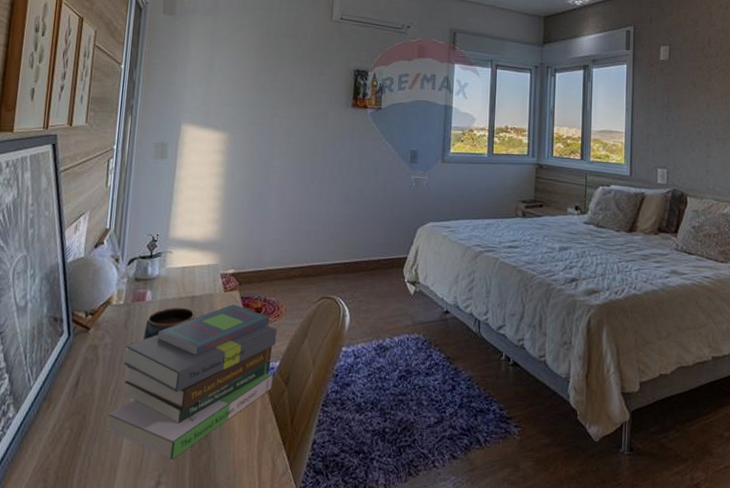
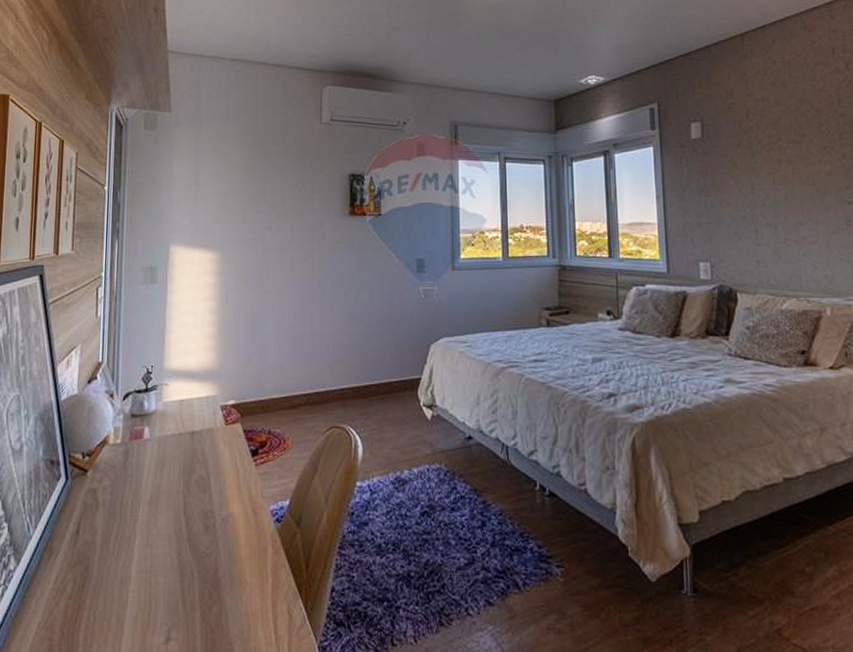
books: present [106,304,278,460] -> none [110,438,285,613]
mug: present [142,307,196,341] -> none [143,444,197,482]

